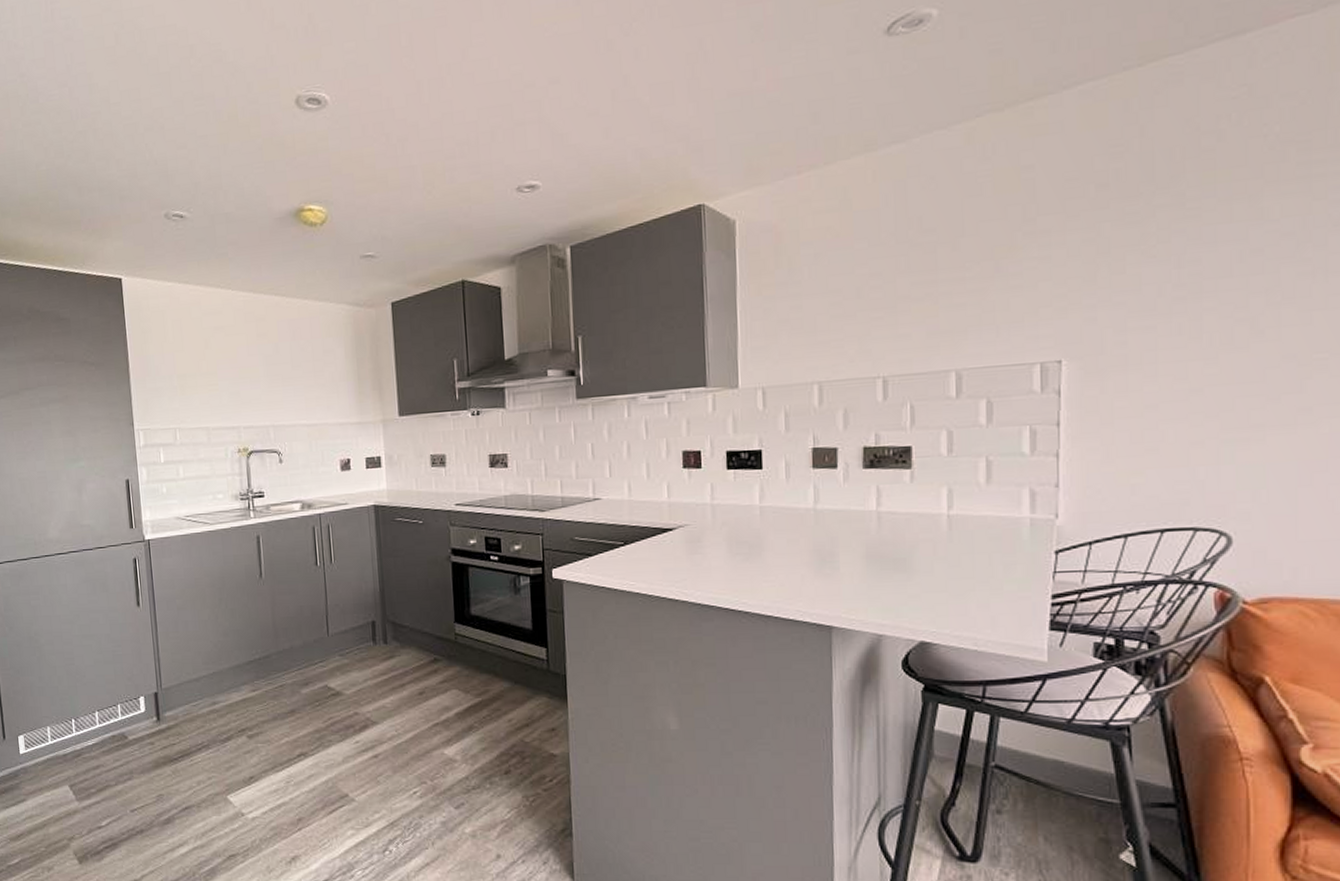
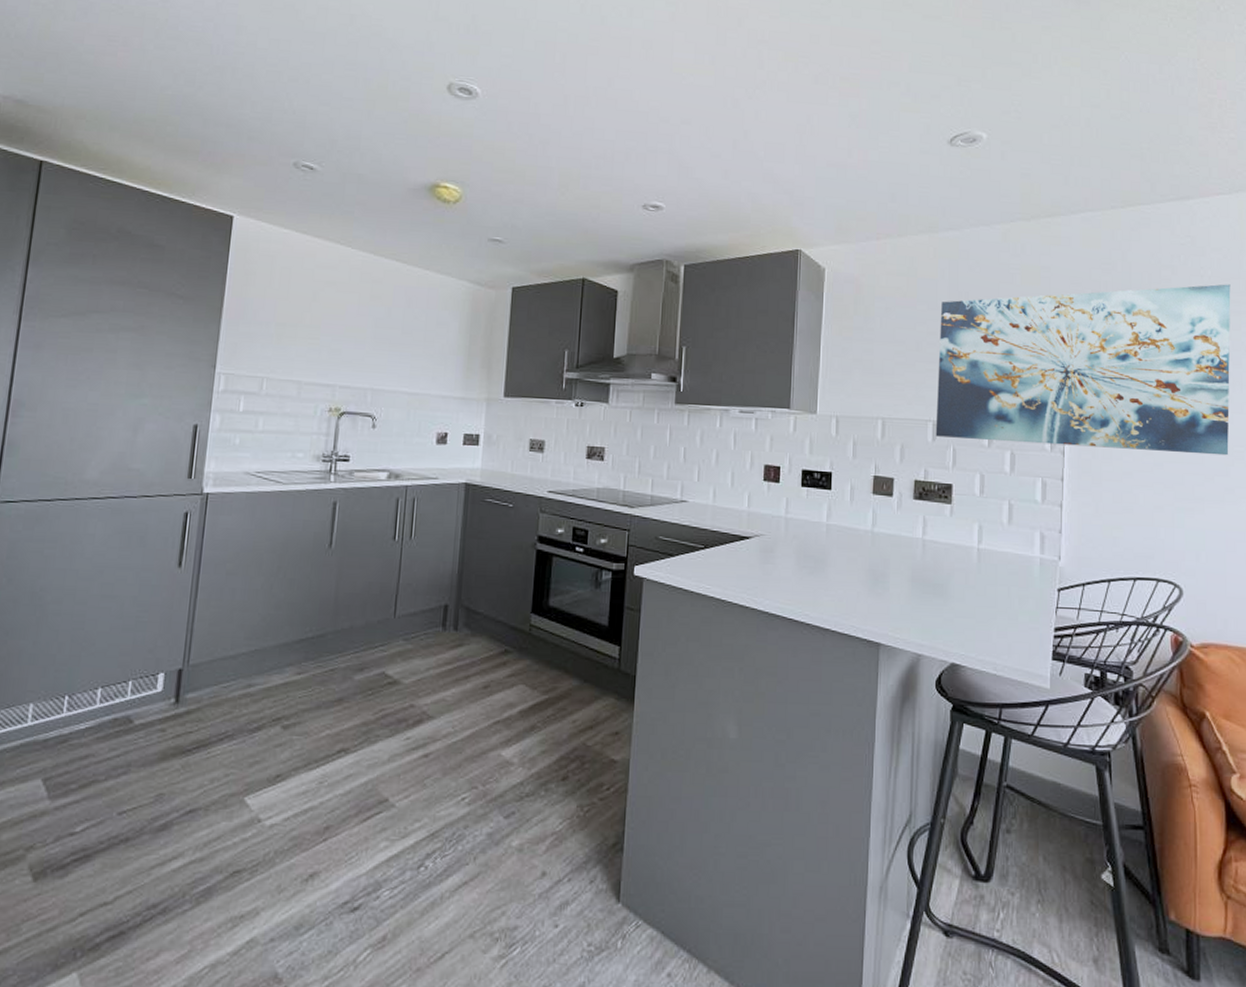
wall art: none [885,139,1312,395] -> present [935,284,1231,456]

